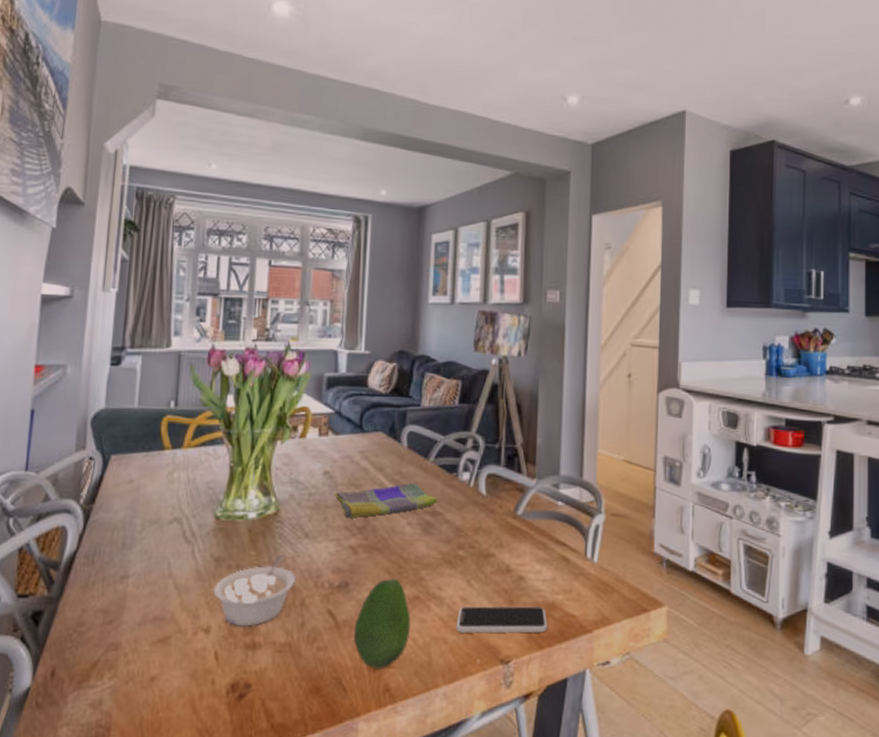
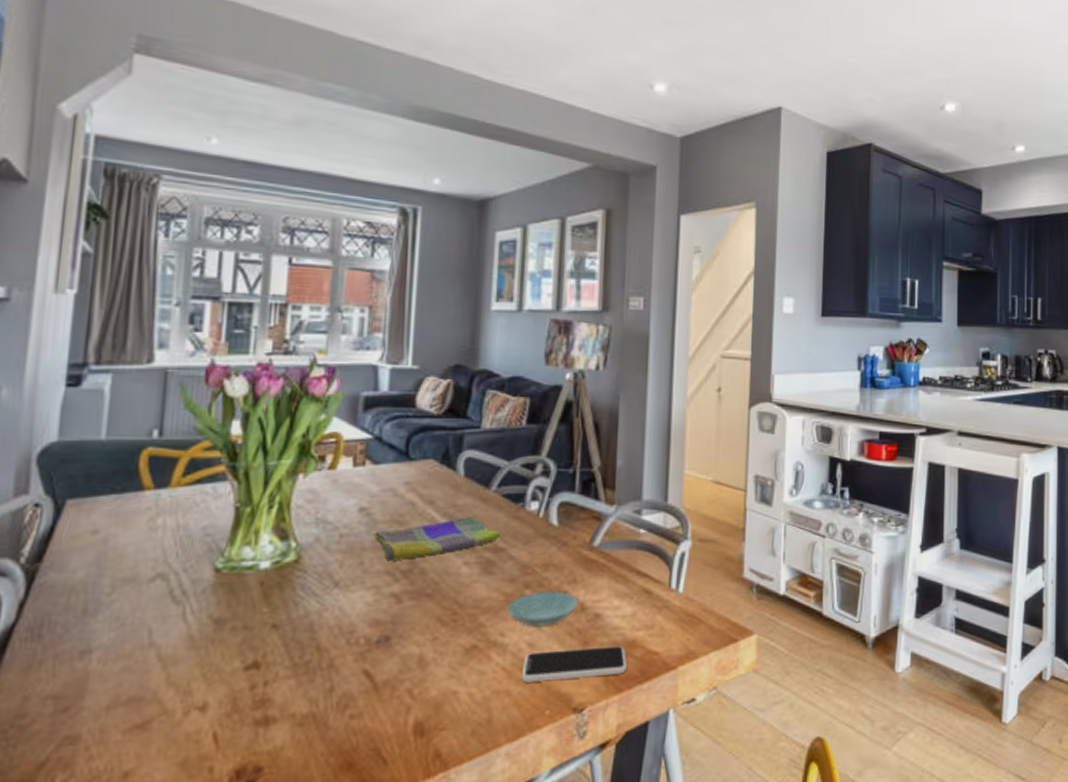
legume: present [213,555,297,627] -> none [211,609,324,700]
fruit: present [353,578,410,669] -> none [395,627,467,734]
saucer: none [443,552,504,584] -> present [506,591,578,627]

